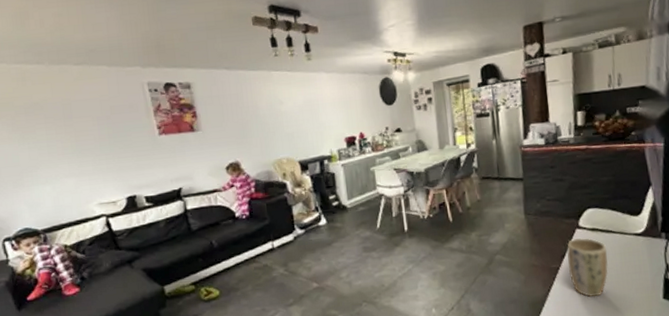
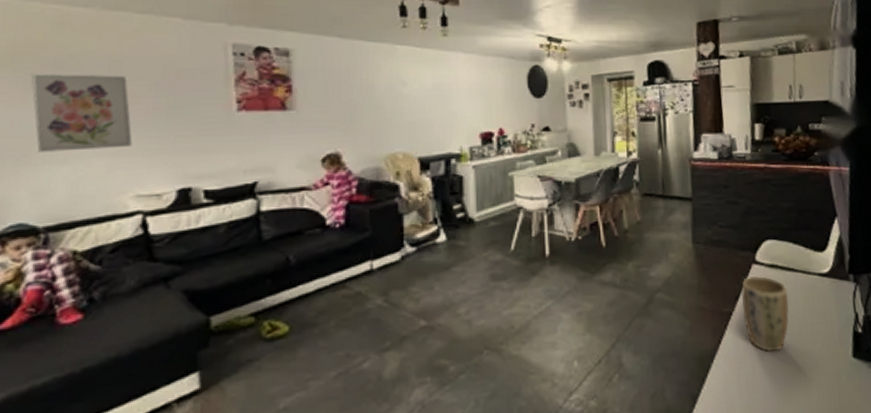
wall art: none [11,115,90,177] -> present [31,72,133,152]

